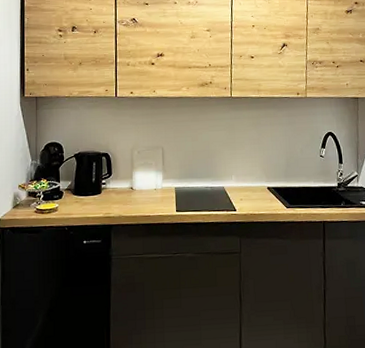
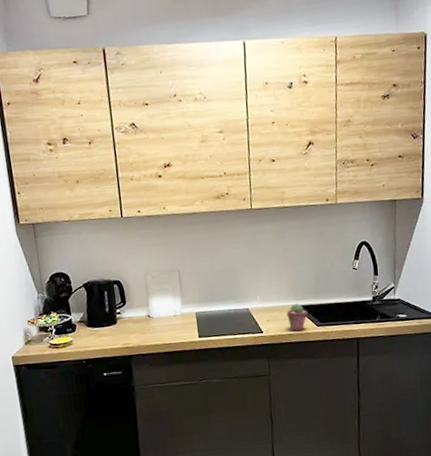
potted succulent: none [259,184,278,212] -> present [286,303,308,332]

